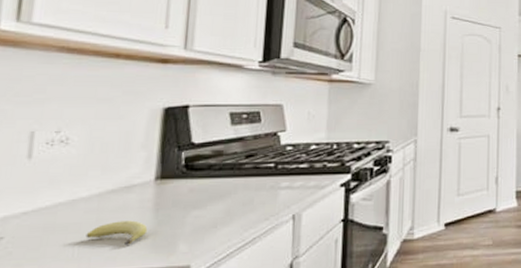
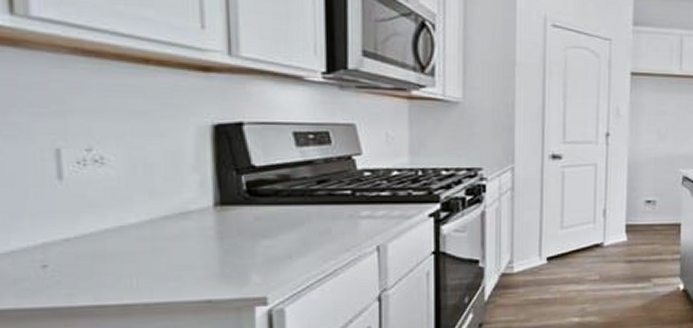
fruit: present [85,220,148,246] -> none [143,249,214,277]

